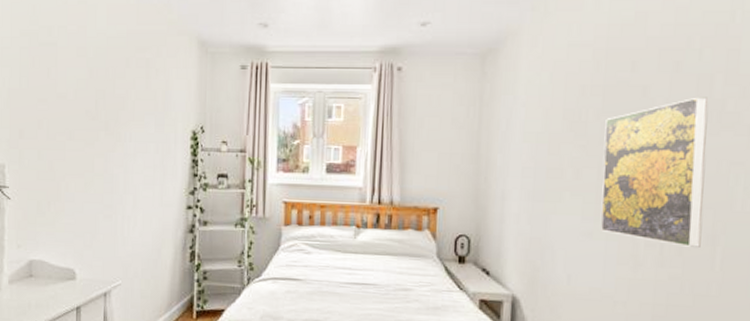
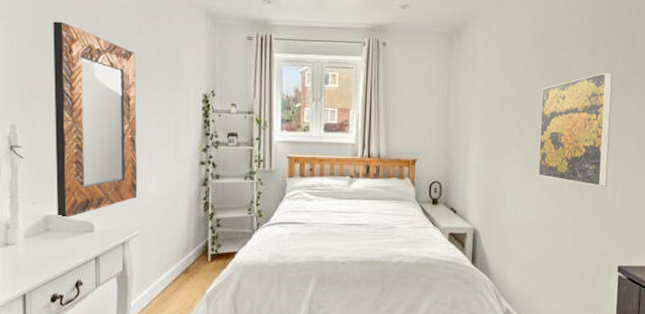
home mirror: none [41,56,123,264] -> present [53,21,138,219]

